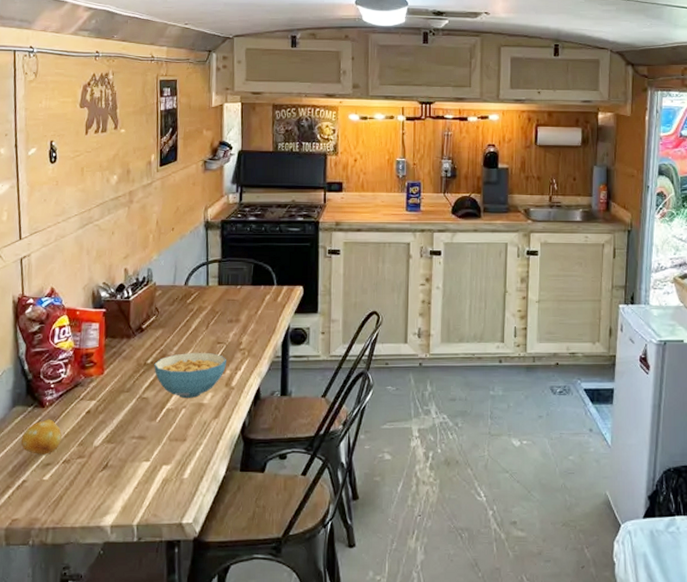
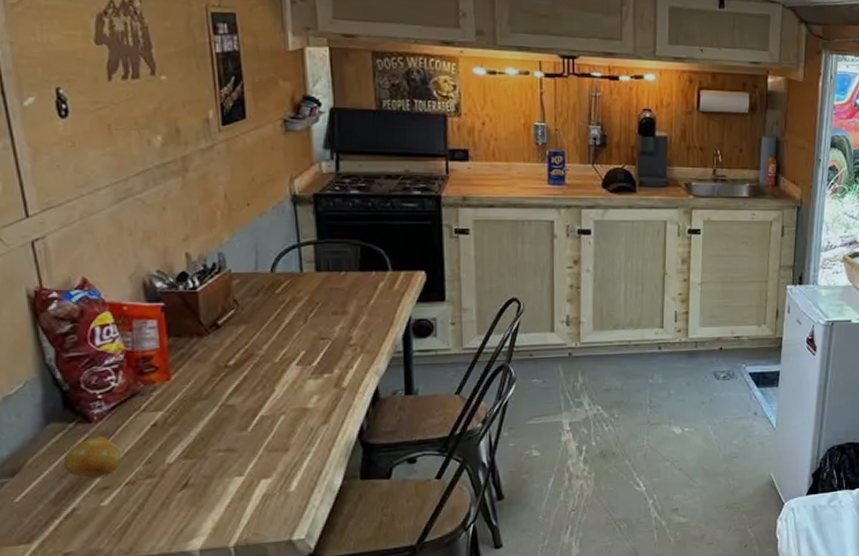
cereal bowl: present [154,352,226,398] -> none [238,350,334,403]

